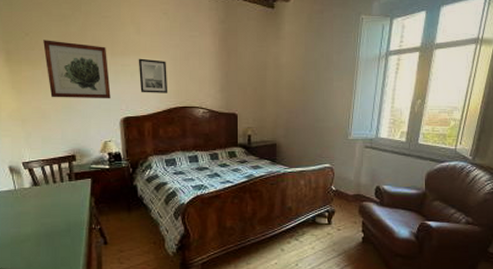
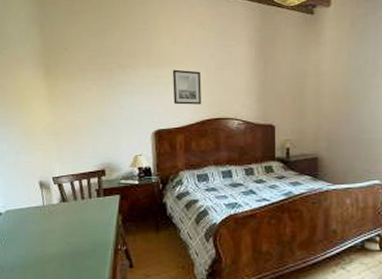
wall art: present [43,40,111,99] -> none [81,54,144,112]

